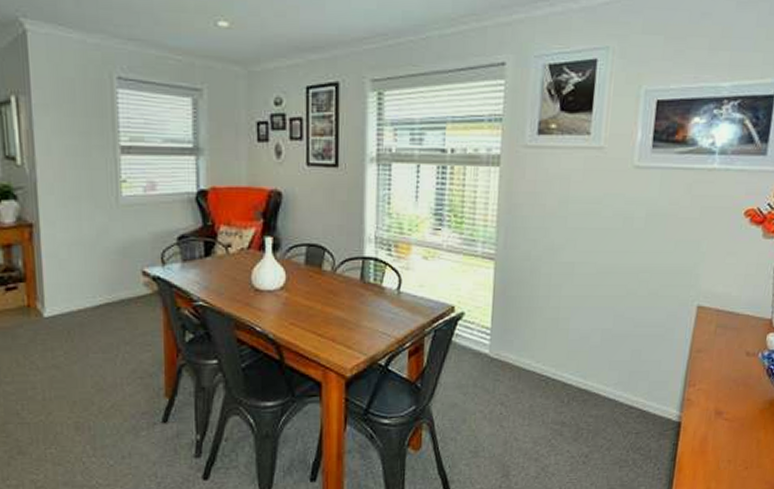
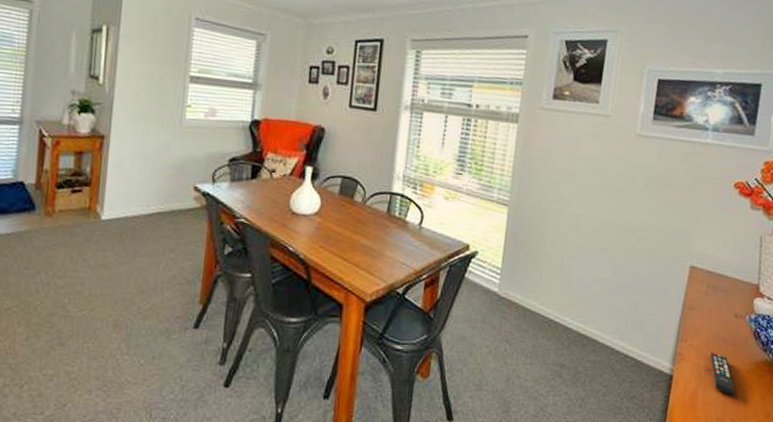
remote control: none [720,394,747,437] -> present [710,352,735,396]

